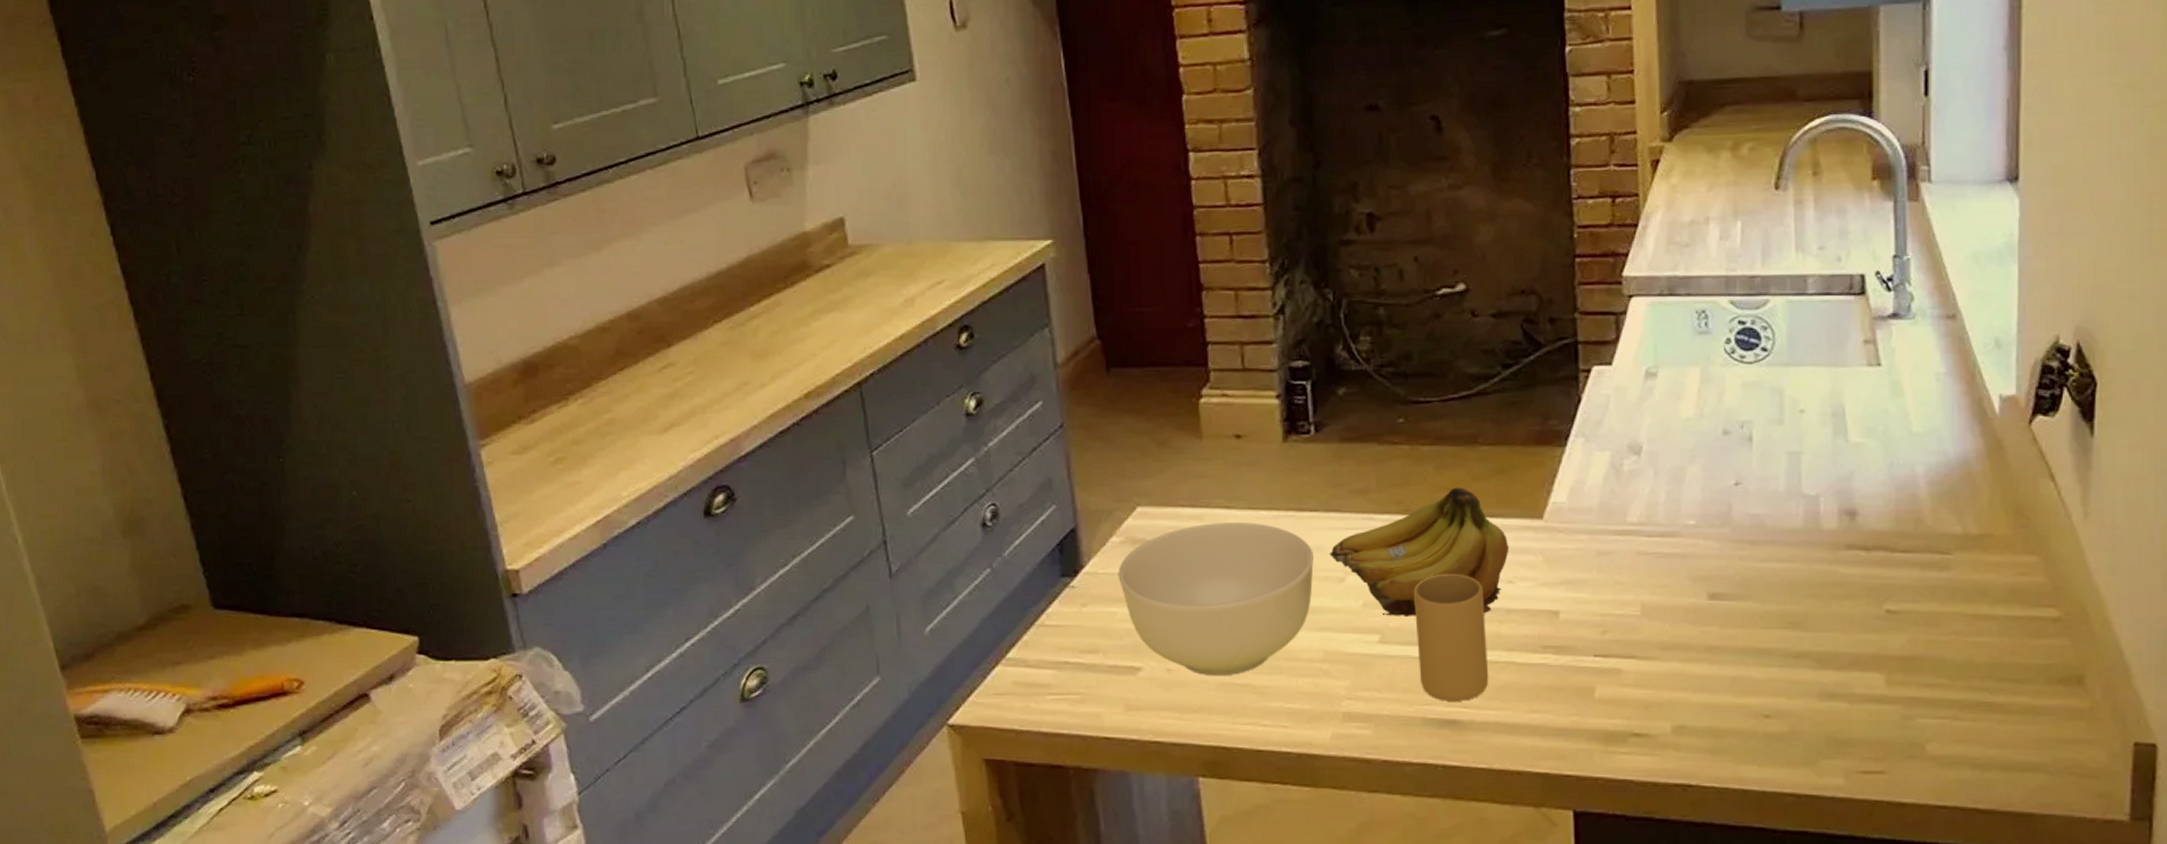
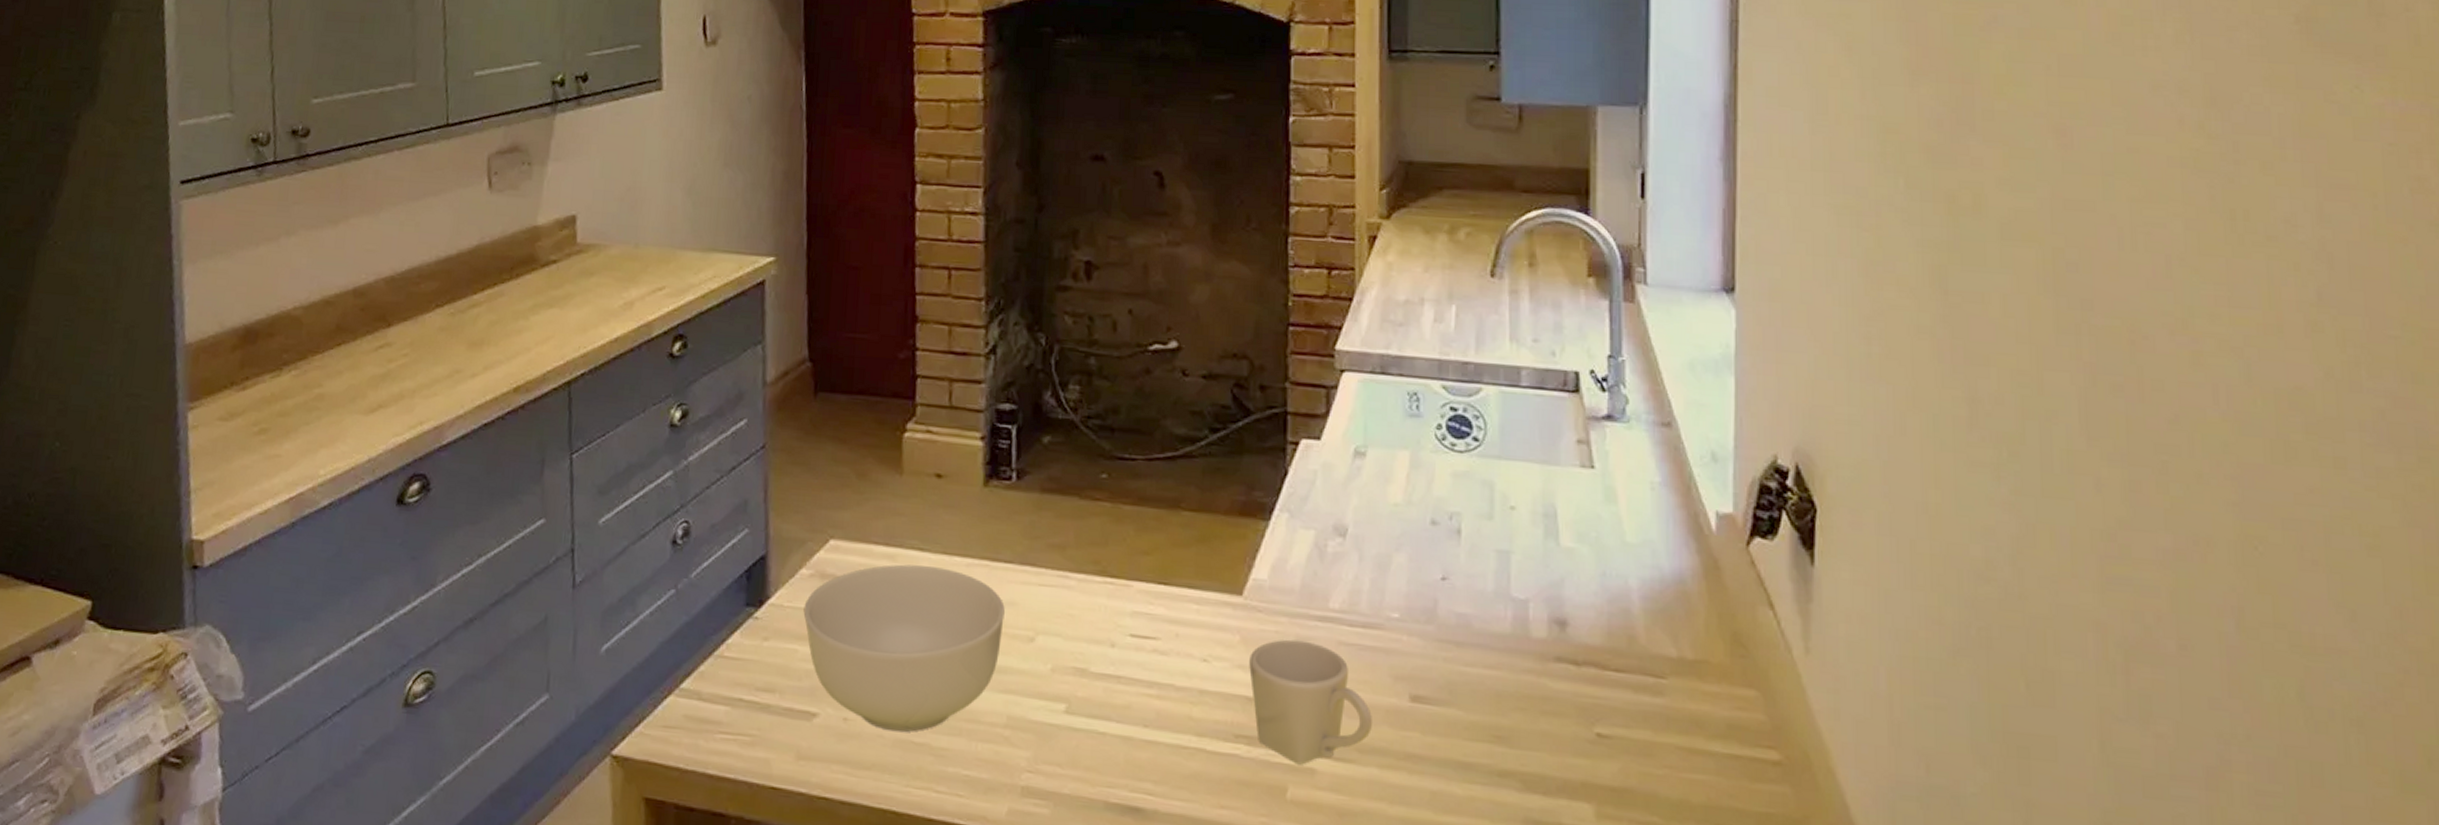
fruit: present [1329,487,1510,618] -> none [1021,552,1206,692]
cup: present [1414,573,1489,701] -> none [1104,643,1177,788]
mug: none [1553,554,1673,667] -> present [1249,639,1372,765]

